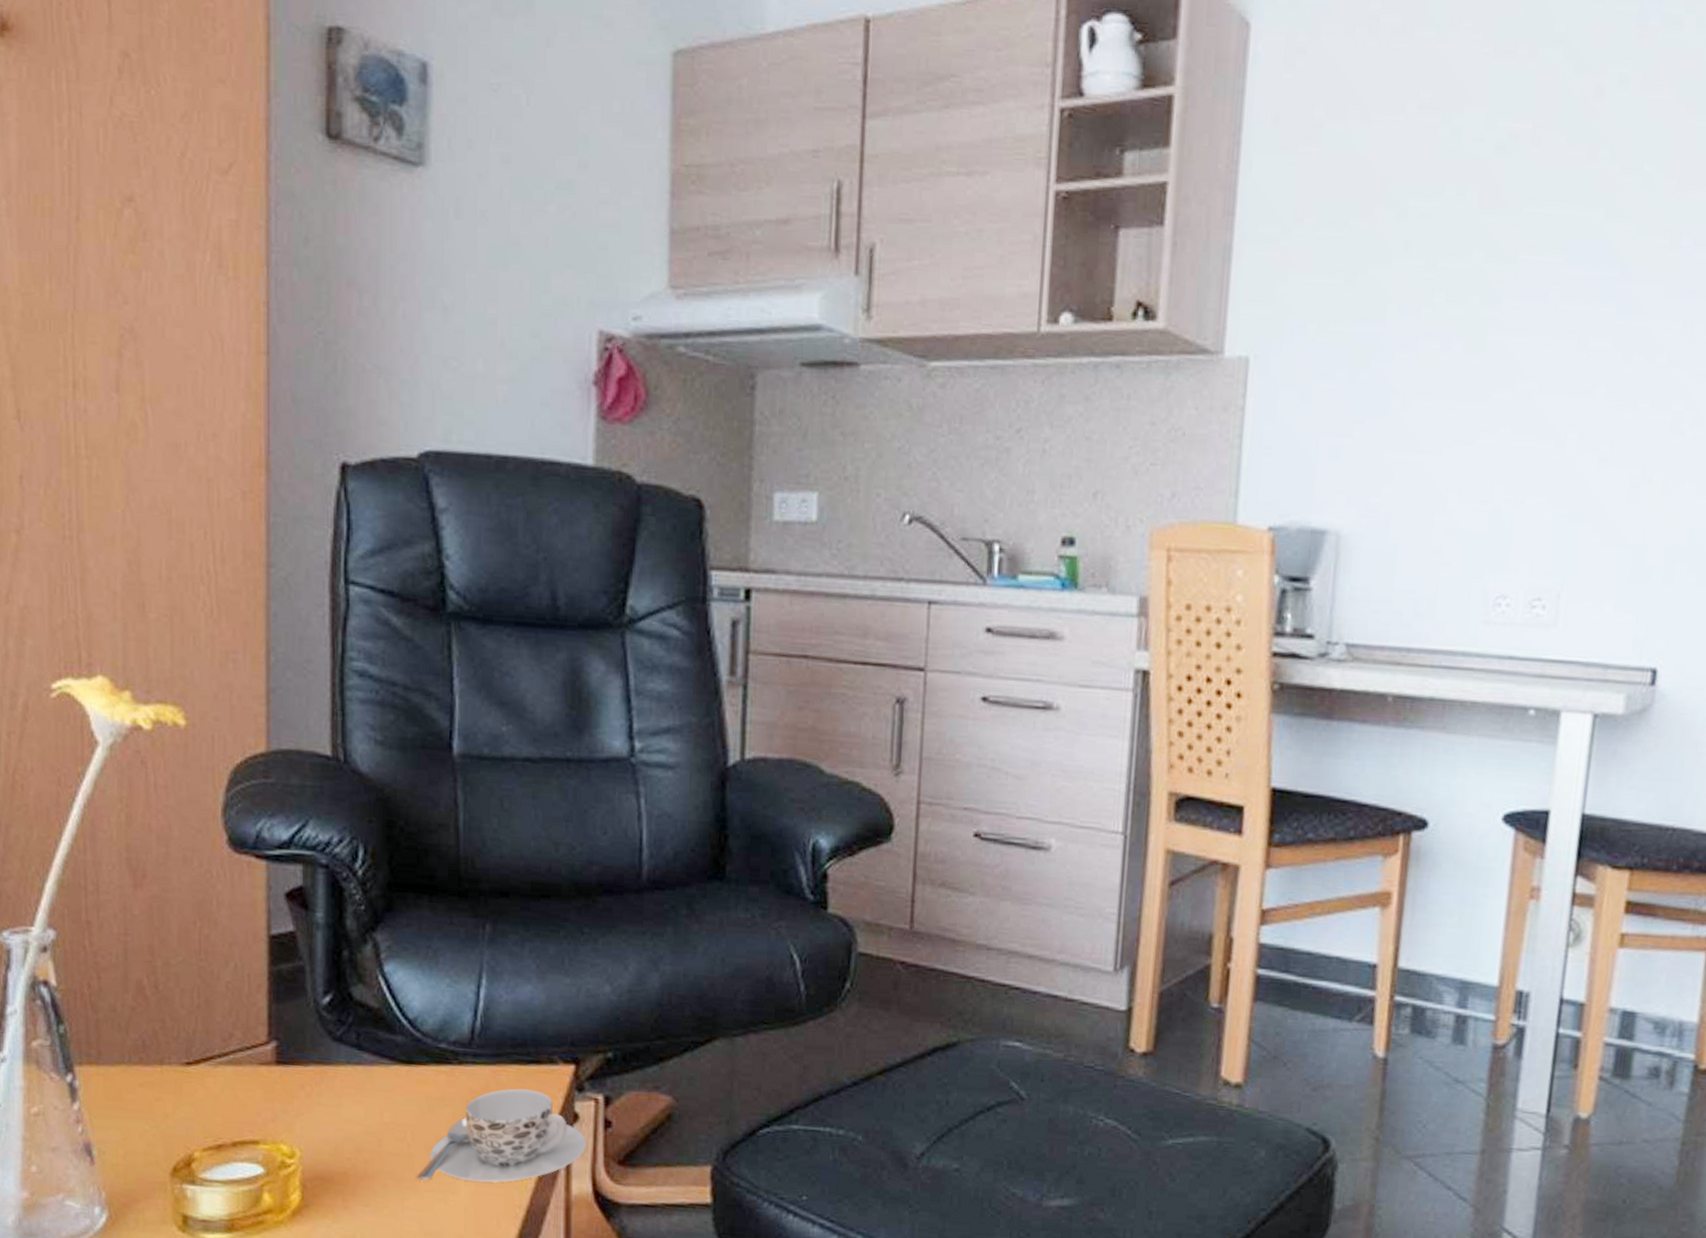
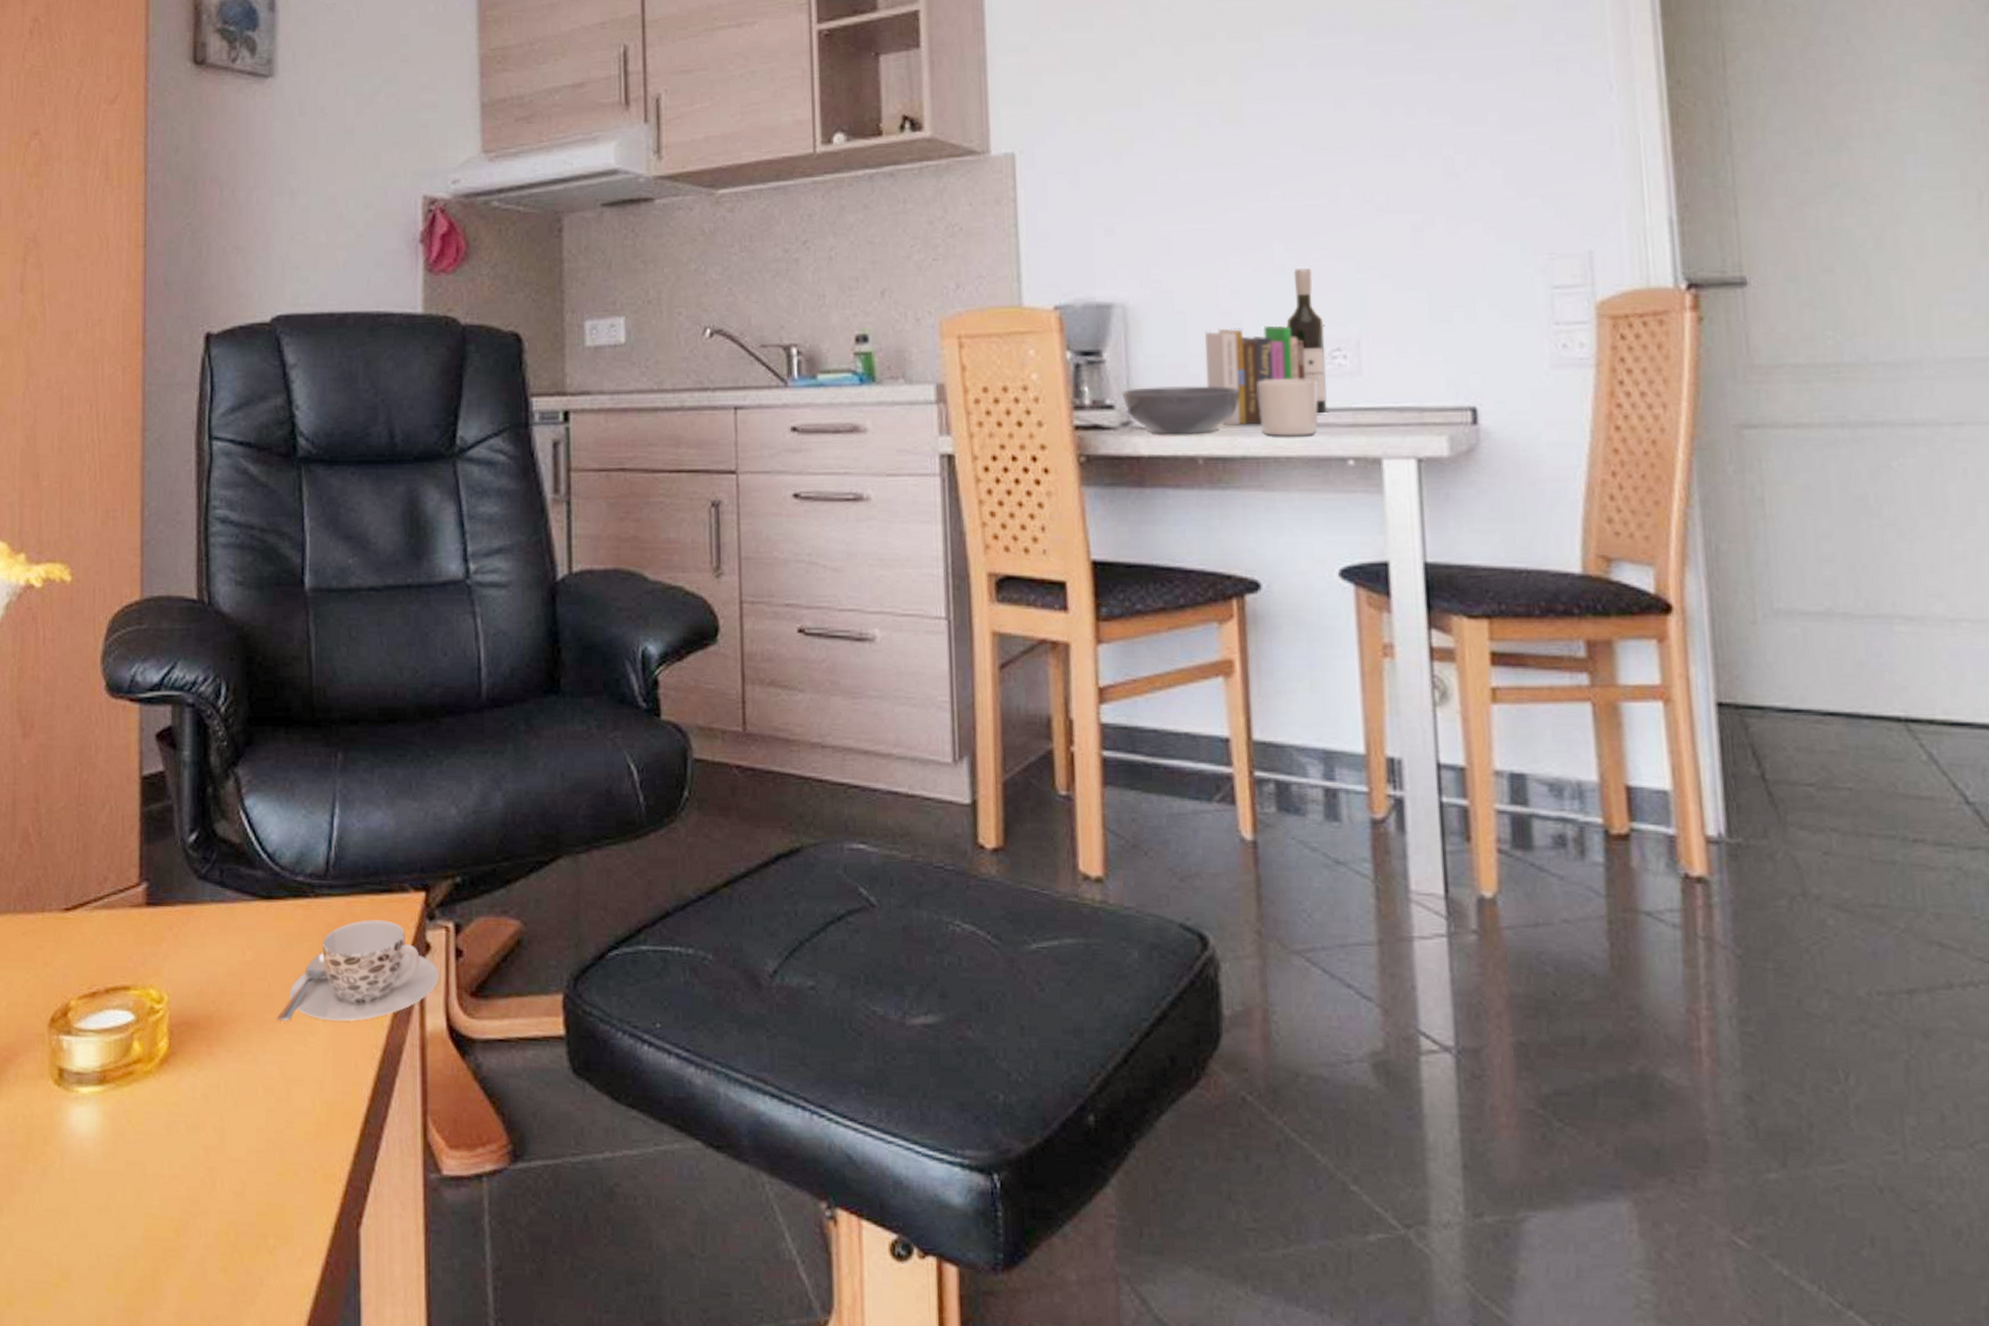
bowl: none [1323,619,1439,673] -> present [1121,386,1241,435]
books: none [1407,567,1508,667] -> present [1205,325,1305,425]
mug: none [1452,623,1513,683] -> present [1258,379,1318,437]
bottle: none [1493,513,1530,662] -> present [1286,268,1327,414]

